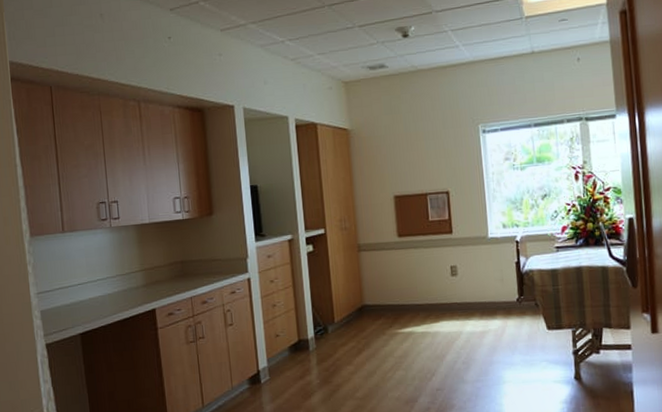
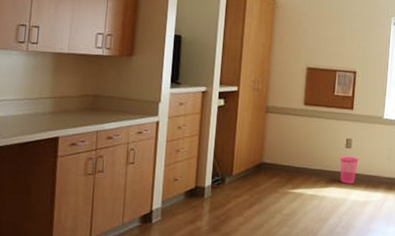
waste basket: none [446,285,468,315] -> present [340,156,359,183]

